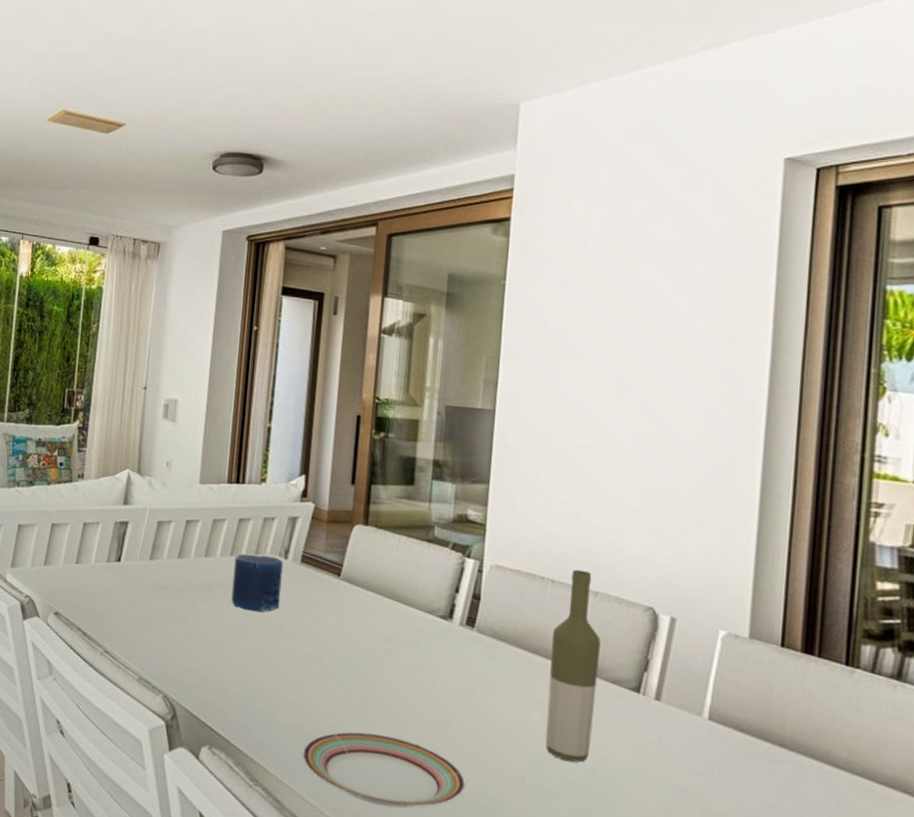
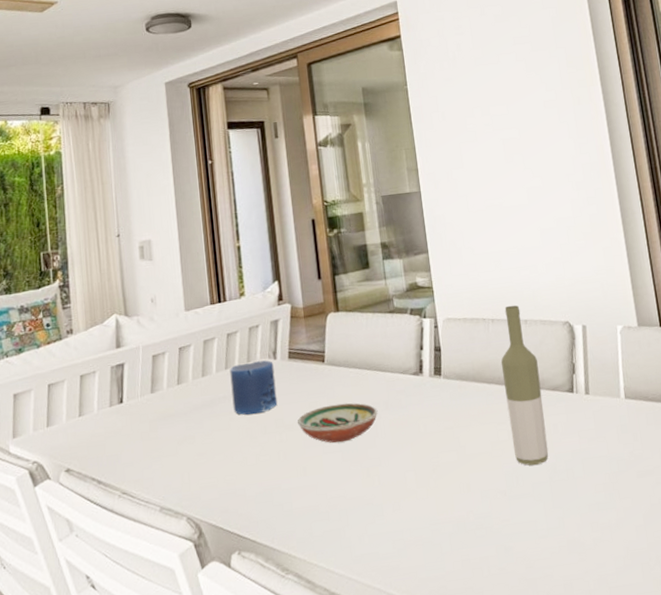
decorative bowl: none [297,623,390,669] -> present [298,402,378,443]
plate: present [303,732,466,807] -> none [323,489,462,555]

